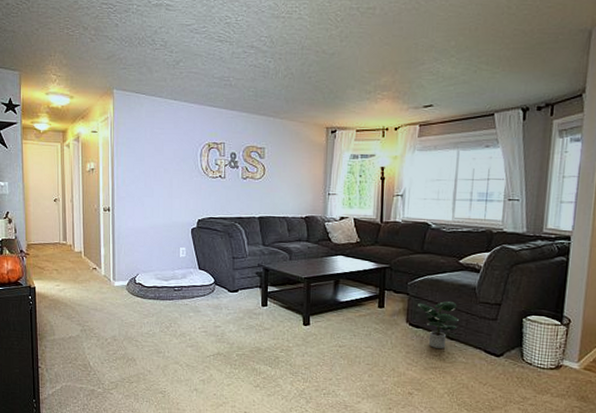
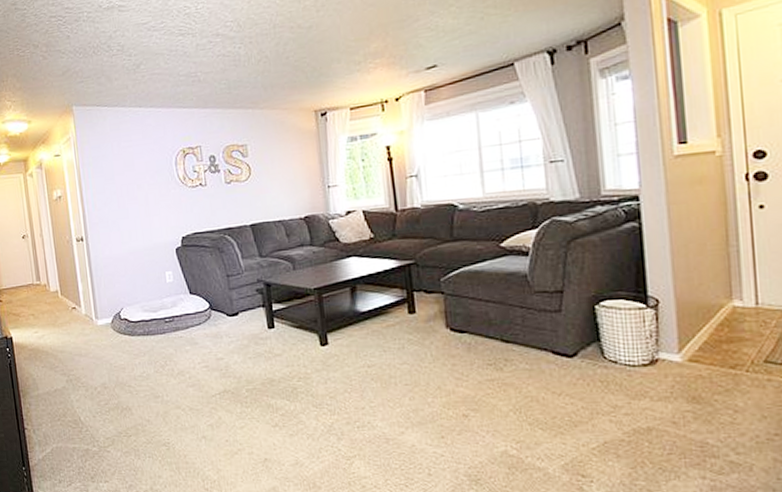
potted plant: present [418,301,460,349] -> none [457,295,514,357]

